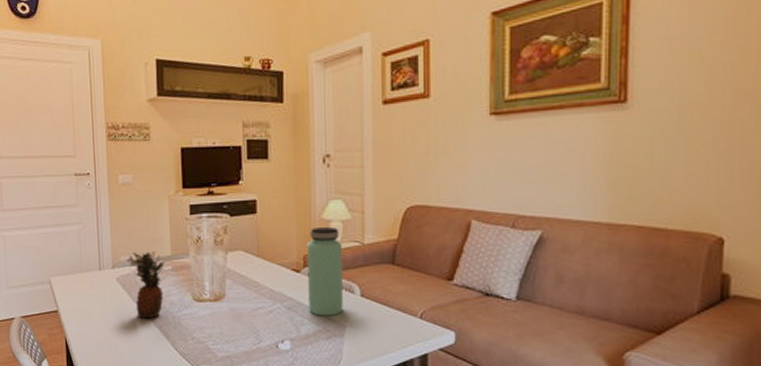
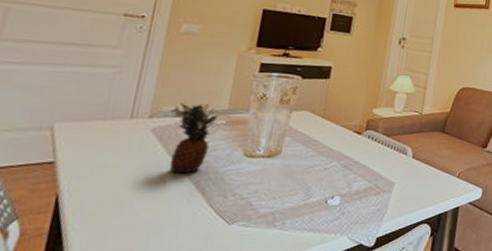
bottle: present [307,227,343,316] -> none [363,96,404,175]

